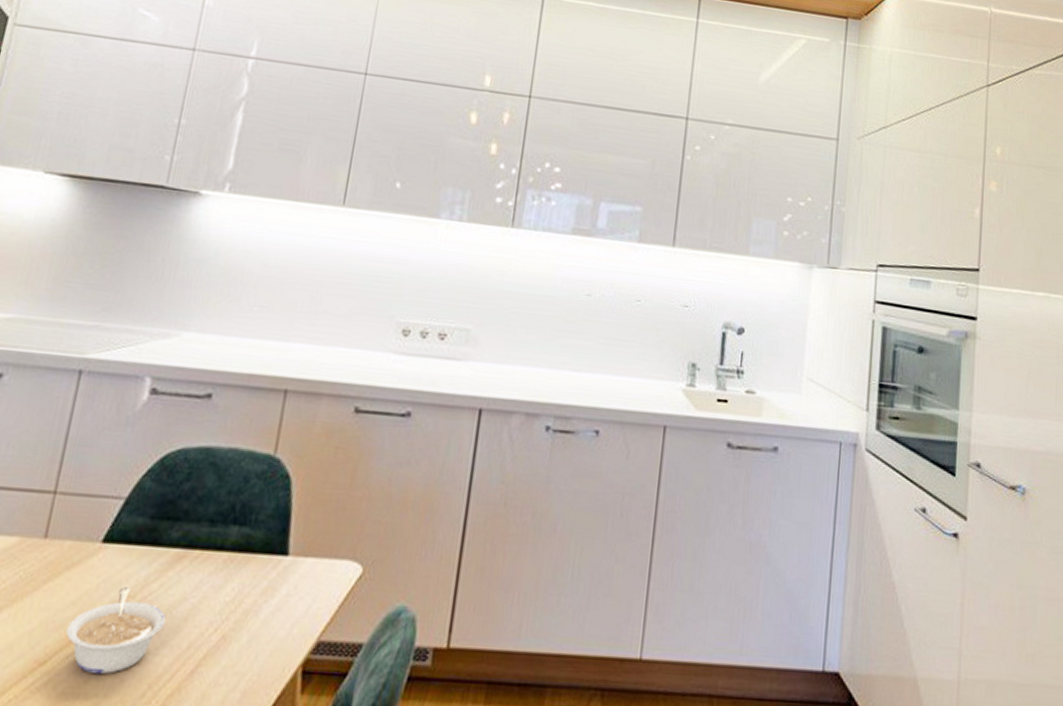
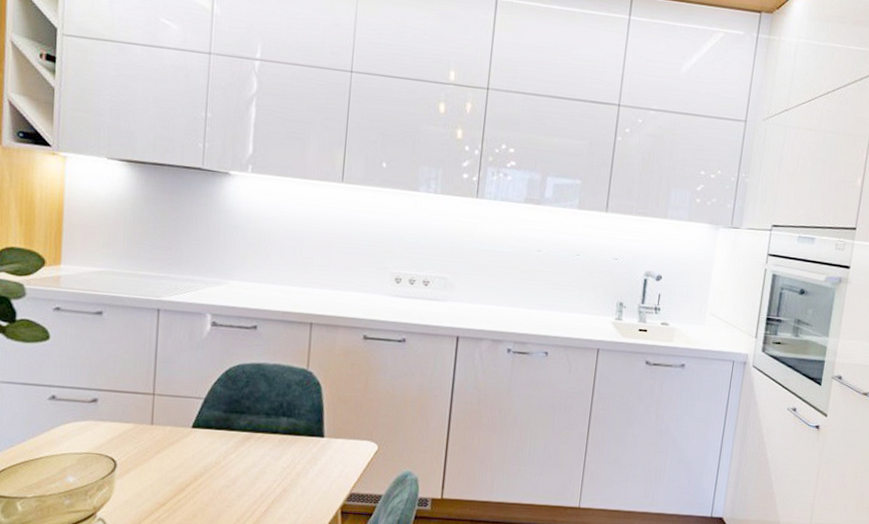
legume: present [66,587,166,675] -> none [176,457,243,512]

